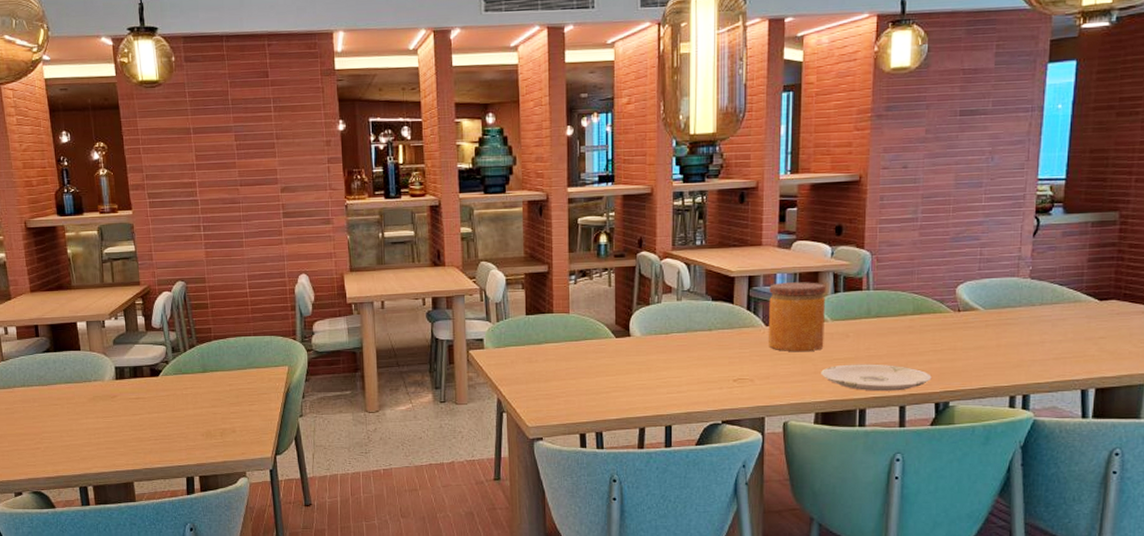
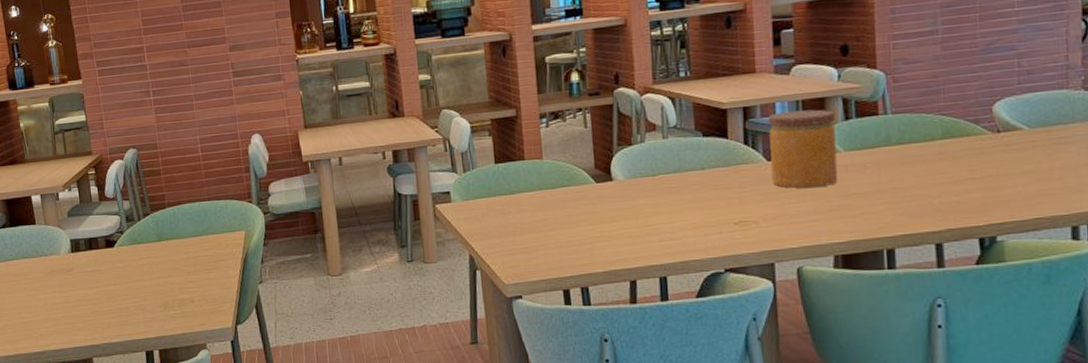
plate: present [821,364,932,391] -> none [837,197,972,229]

